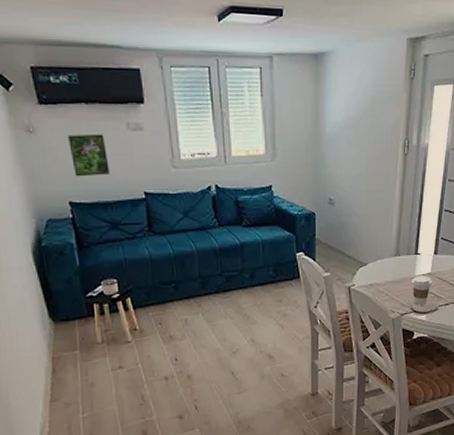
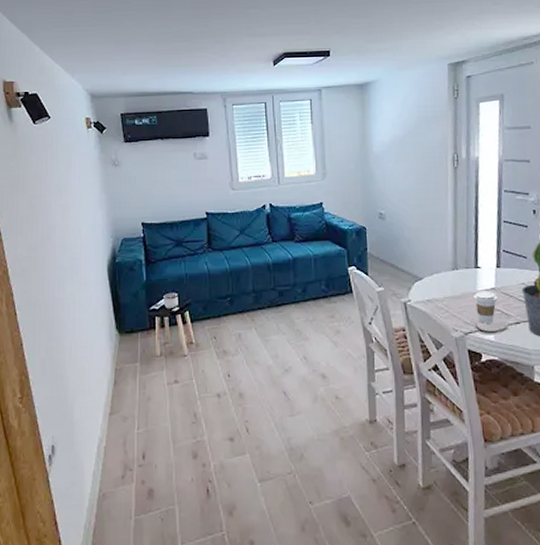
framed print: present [68,134,110,177] -> none [145,163,177,201]

